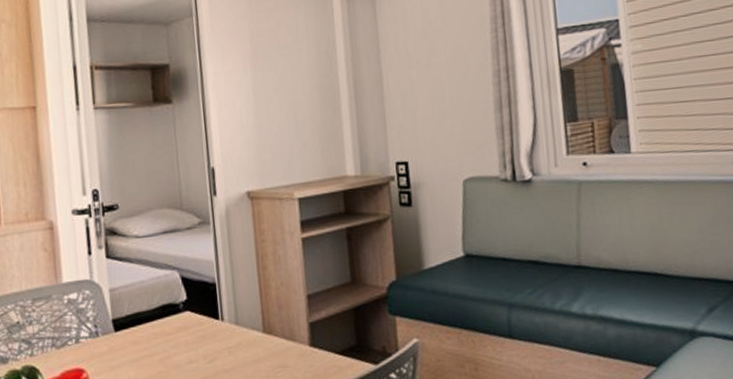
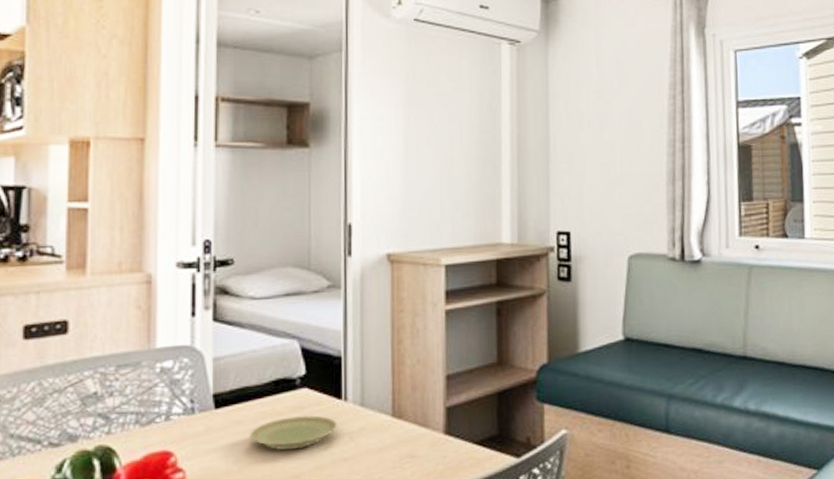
plate: none [144,334,217,365] -> present [249,415,337,450]

